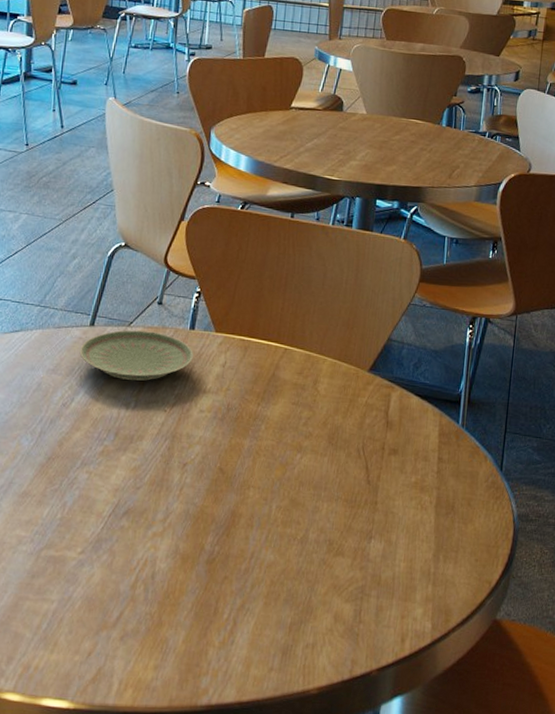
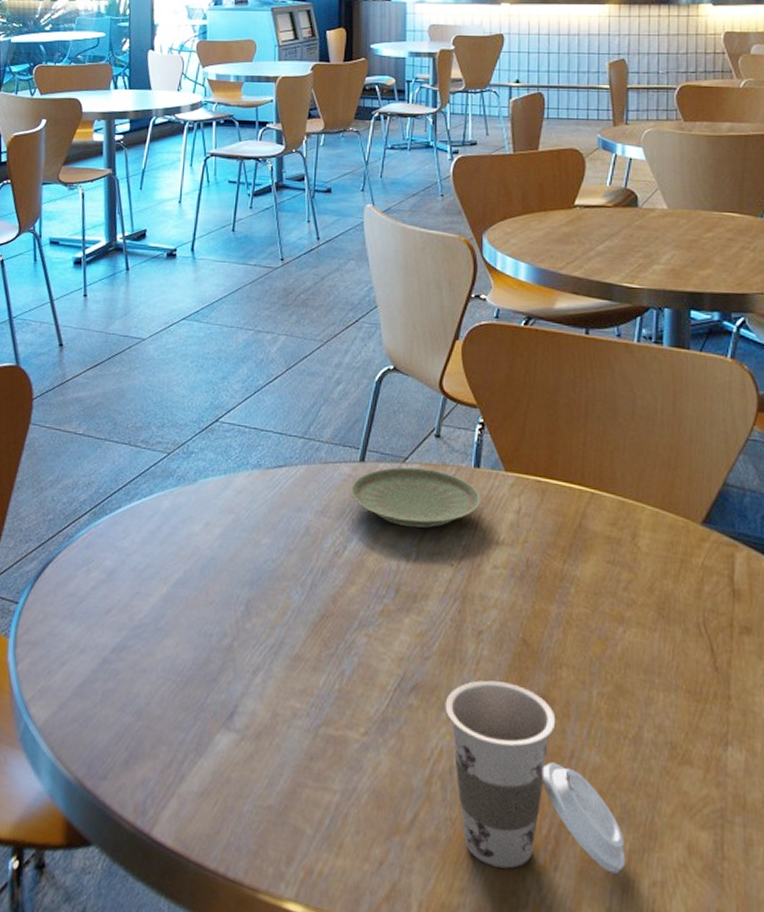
cup: none [151,502,288,647] -> present [445,680,626,874]

